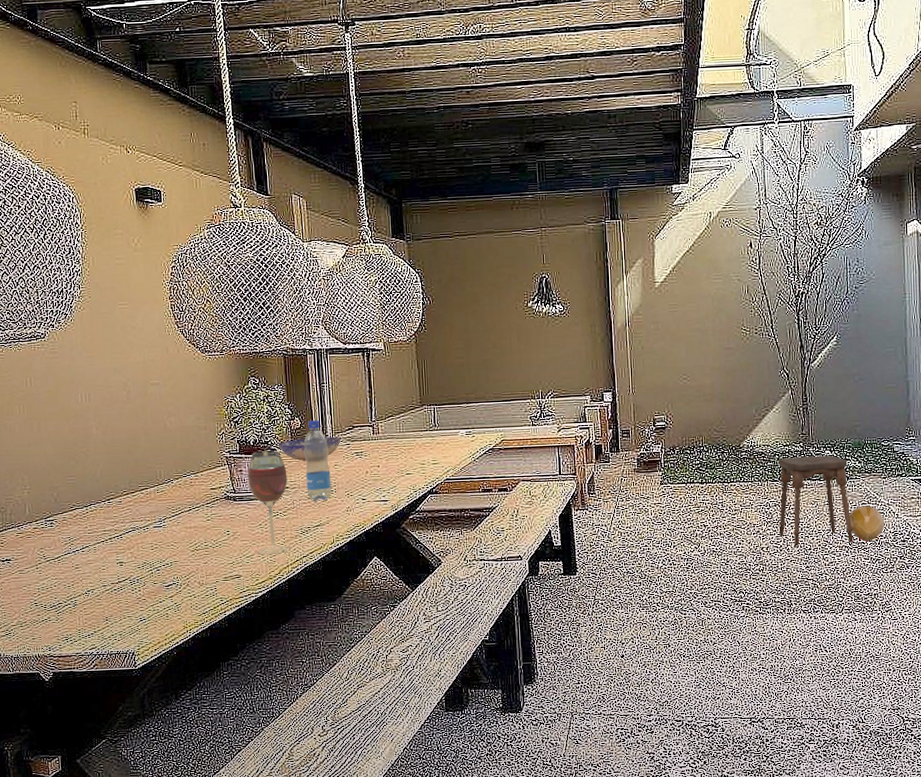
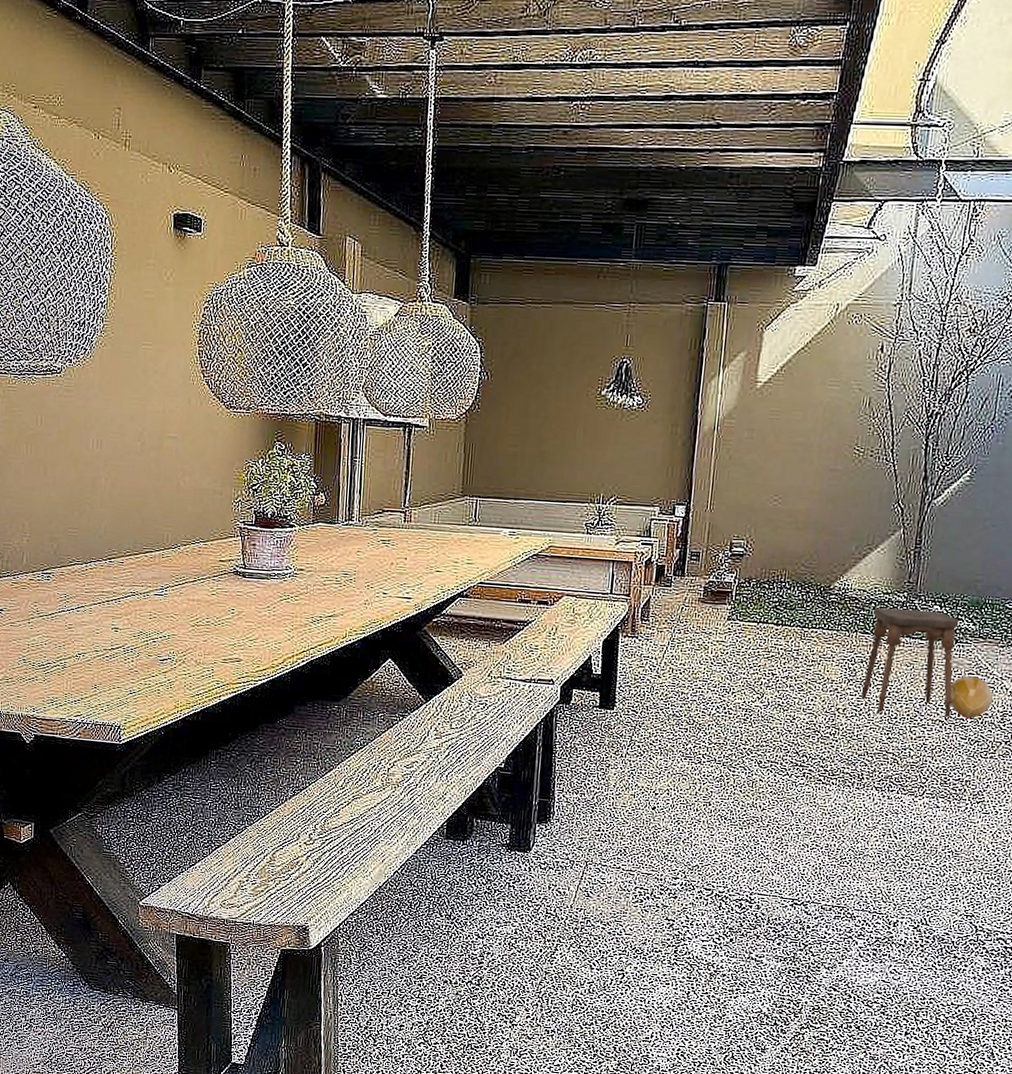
wineglass: present [248,450,290,556] -> none [260,525,304,642]
ceramic bowl: present [279,436,341,461] -> none [298,517,368,542]
bottle: present [303,419,332,502] -> none [323,497,353,590]

